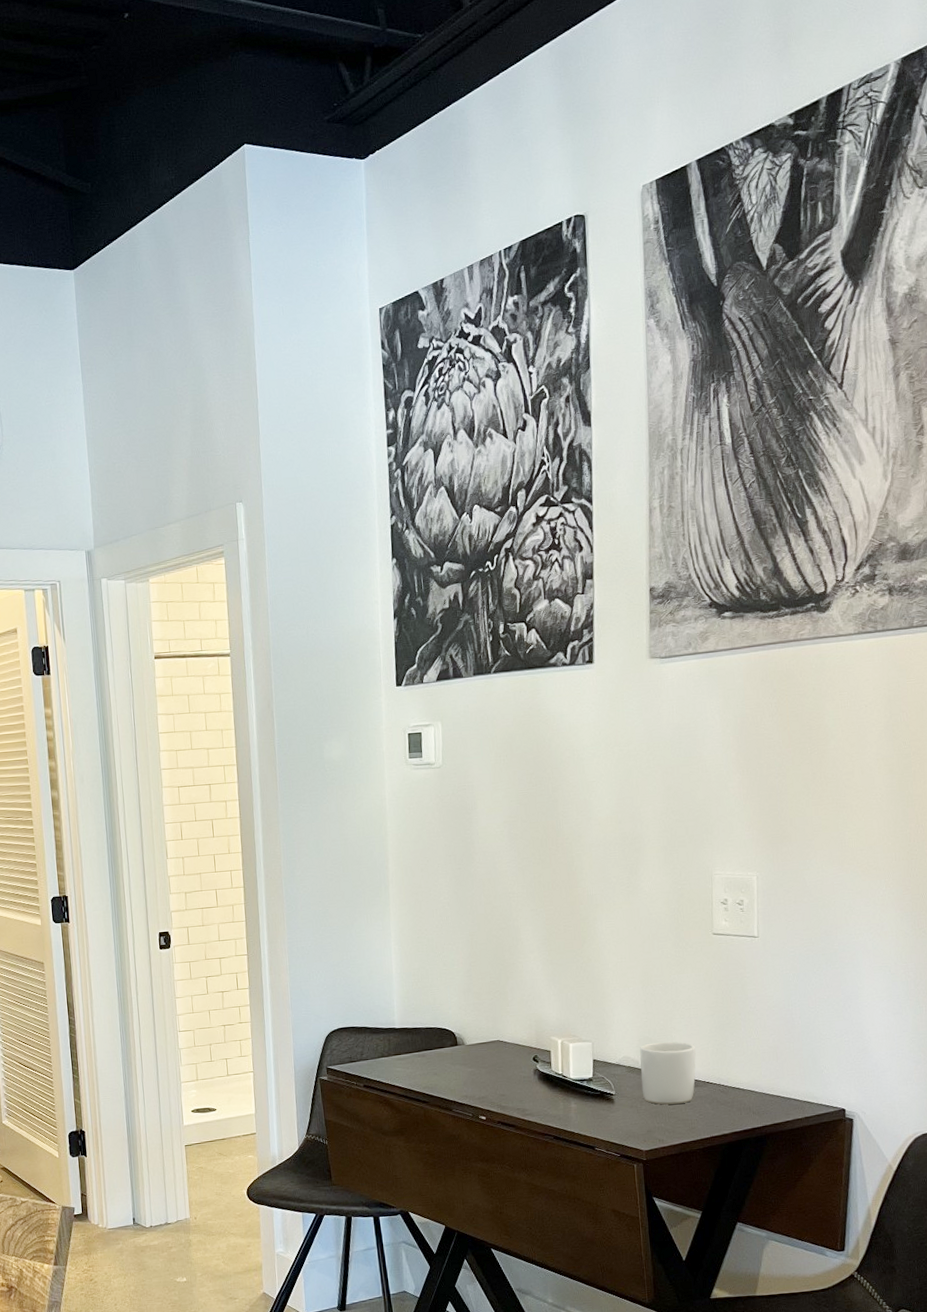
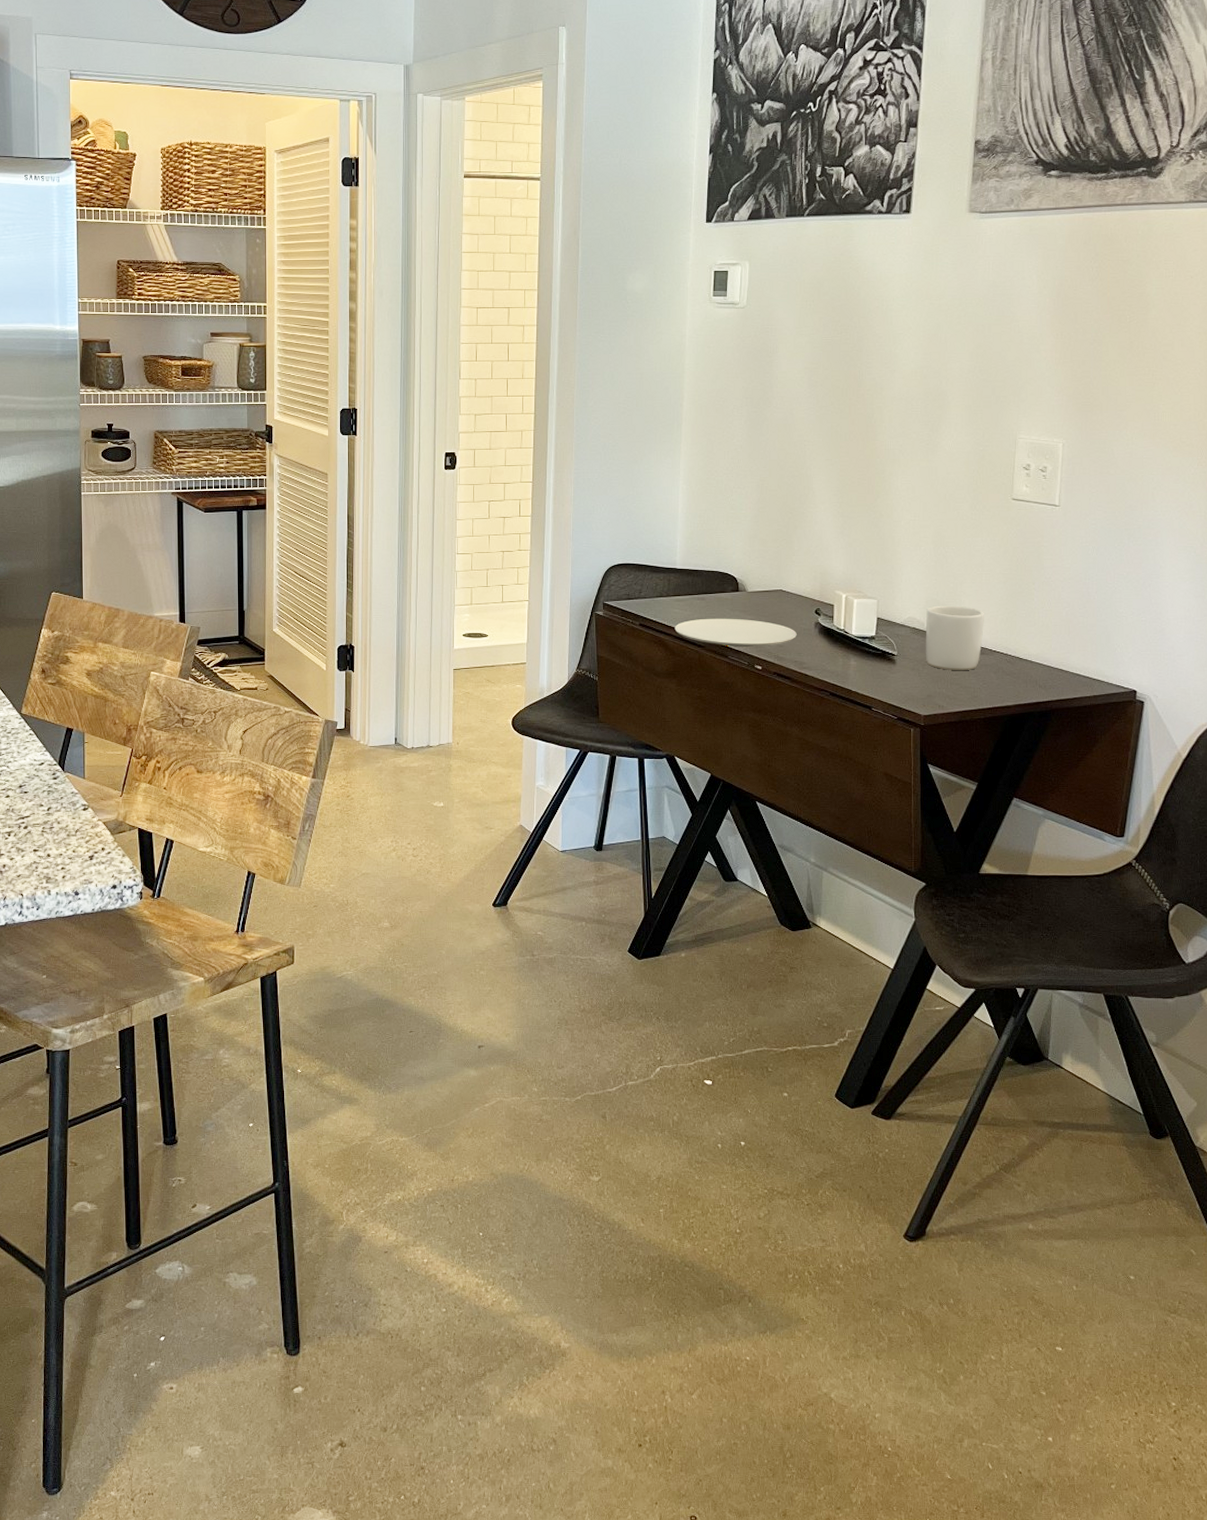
plate: none [398,1072,517,1100] -> present [674,618,797,647]

